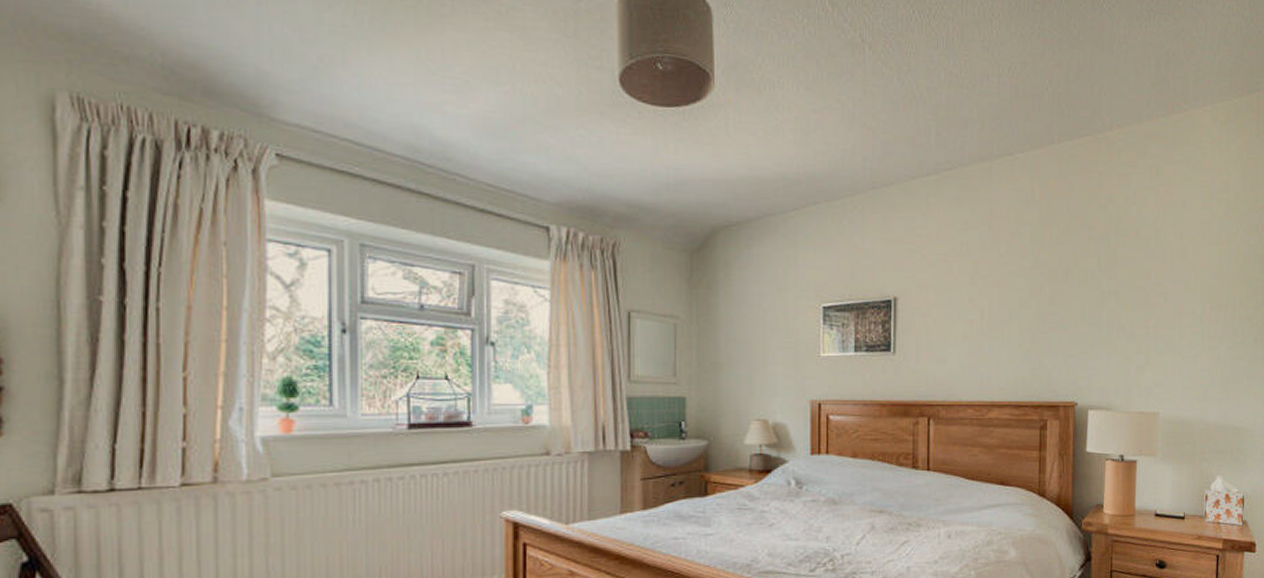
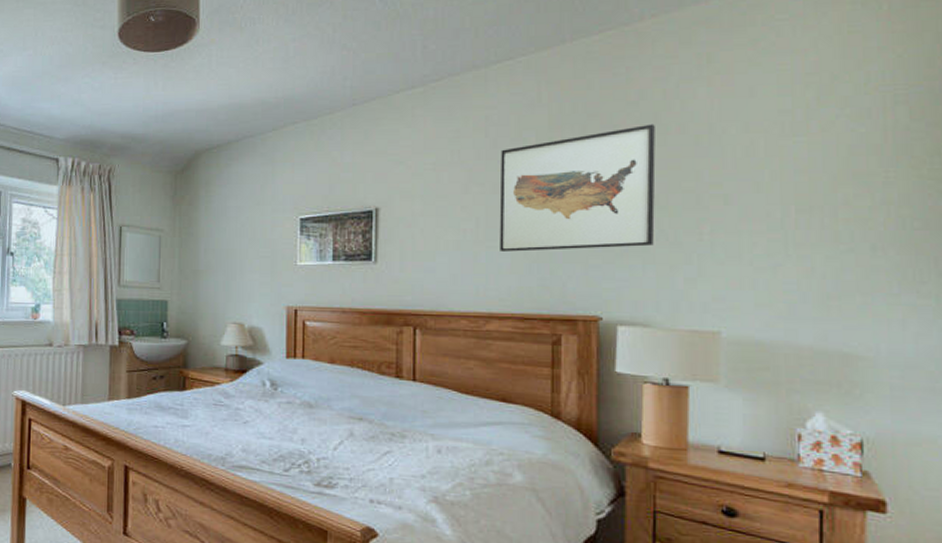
wall art: none [1000,226,1119,343] -> present [499,124,656,252]

